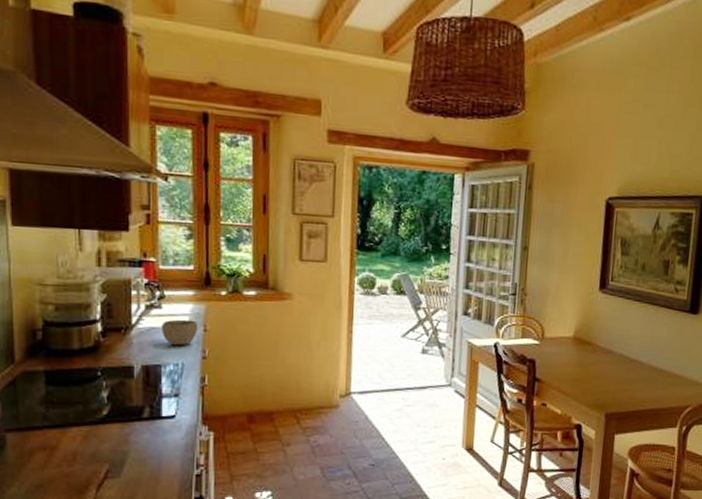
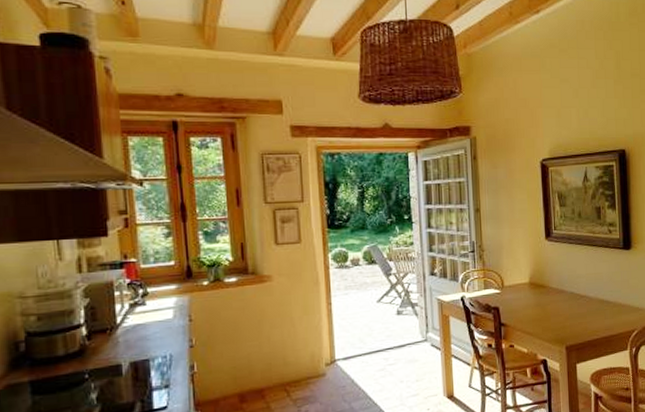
bowl: present [162,319,199,346] -> none [147,312,184,339]

